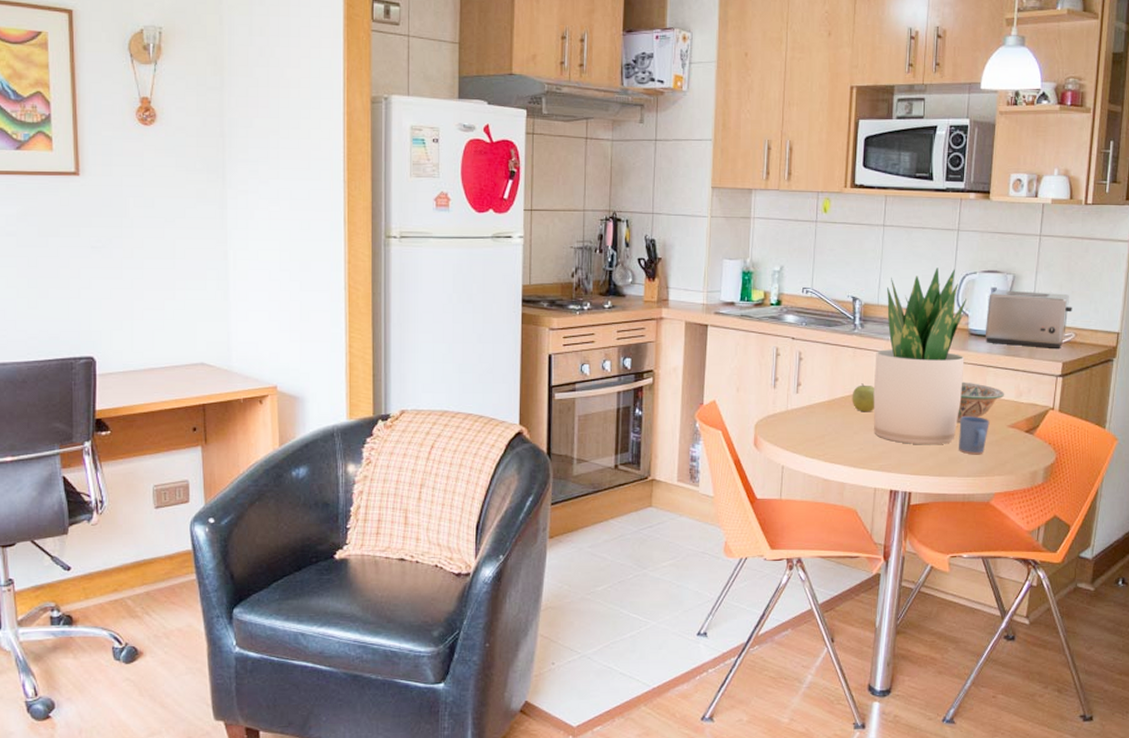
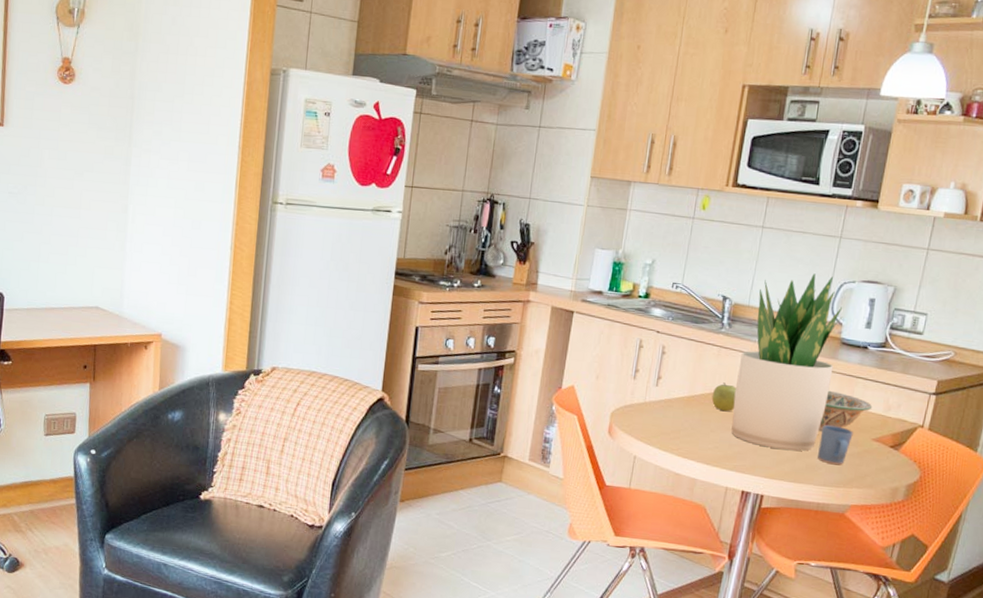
toaster: present [985,289,1072,350] -> none [857,300,955,367]

